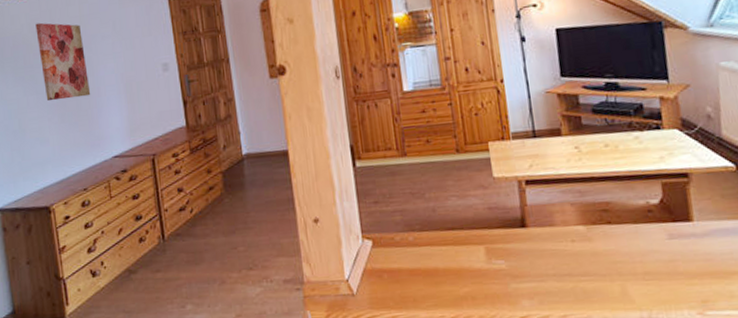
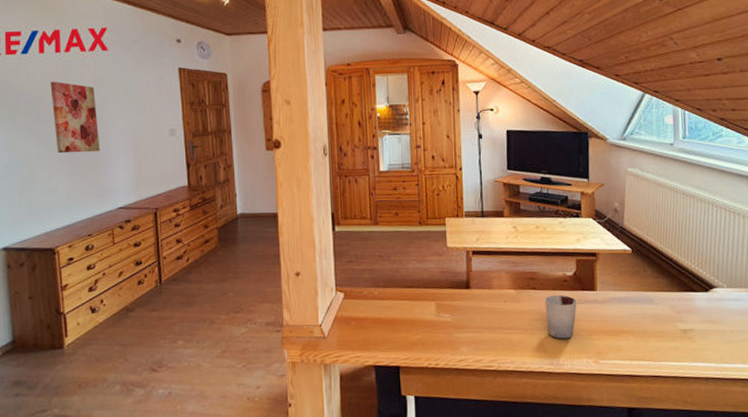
cup: none [624,229,669,286] -> present [544,294,577,339]

